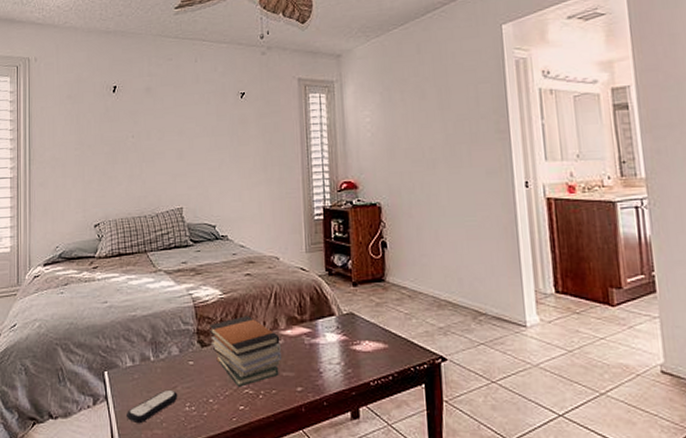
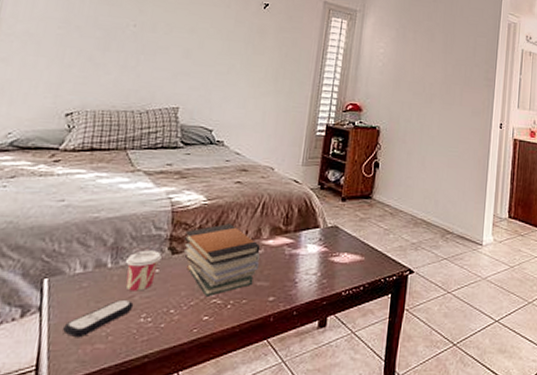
cup: none [165,344,193,382] -> present [125,250,162,291]

